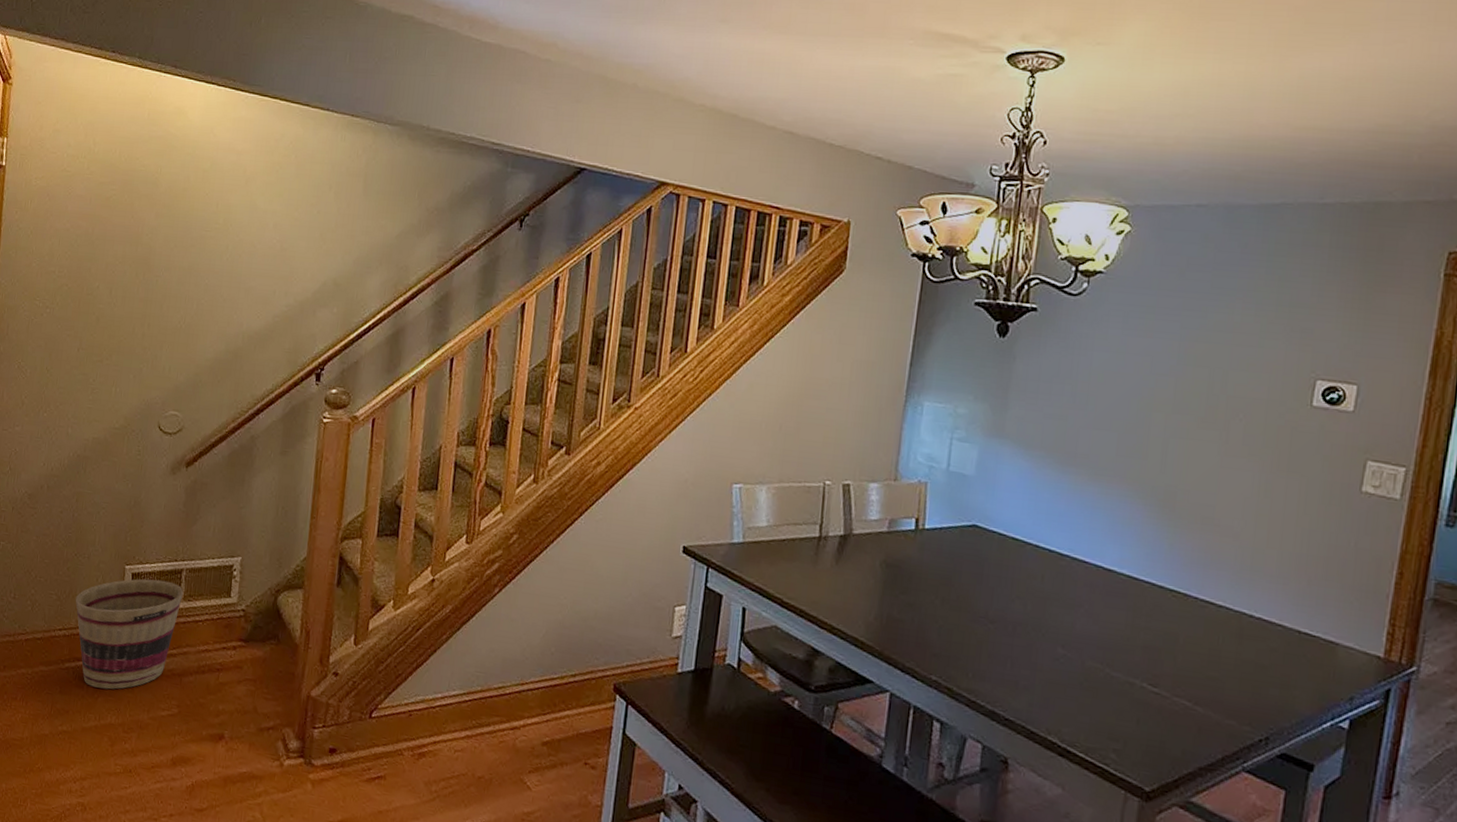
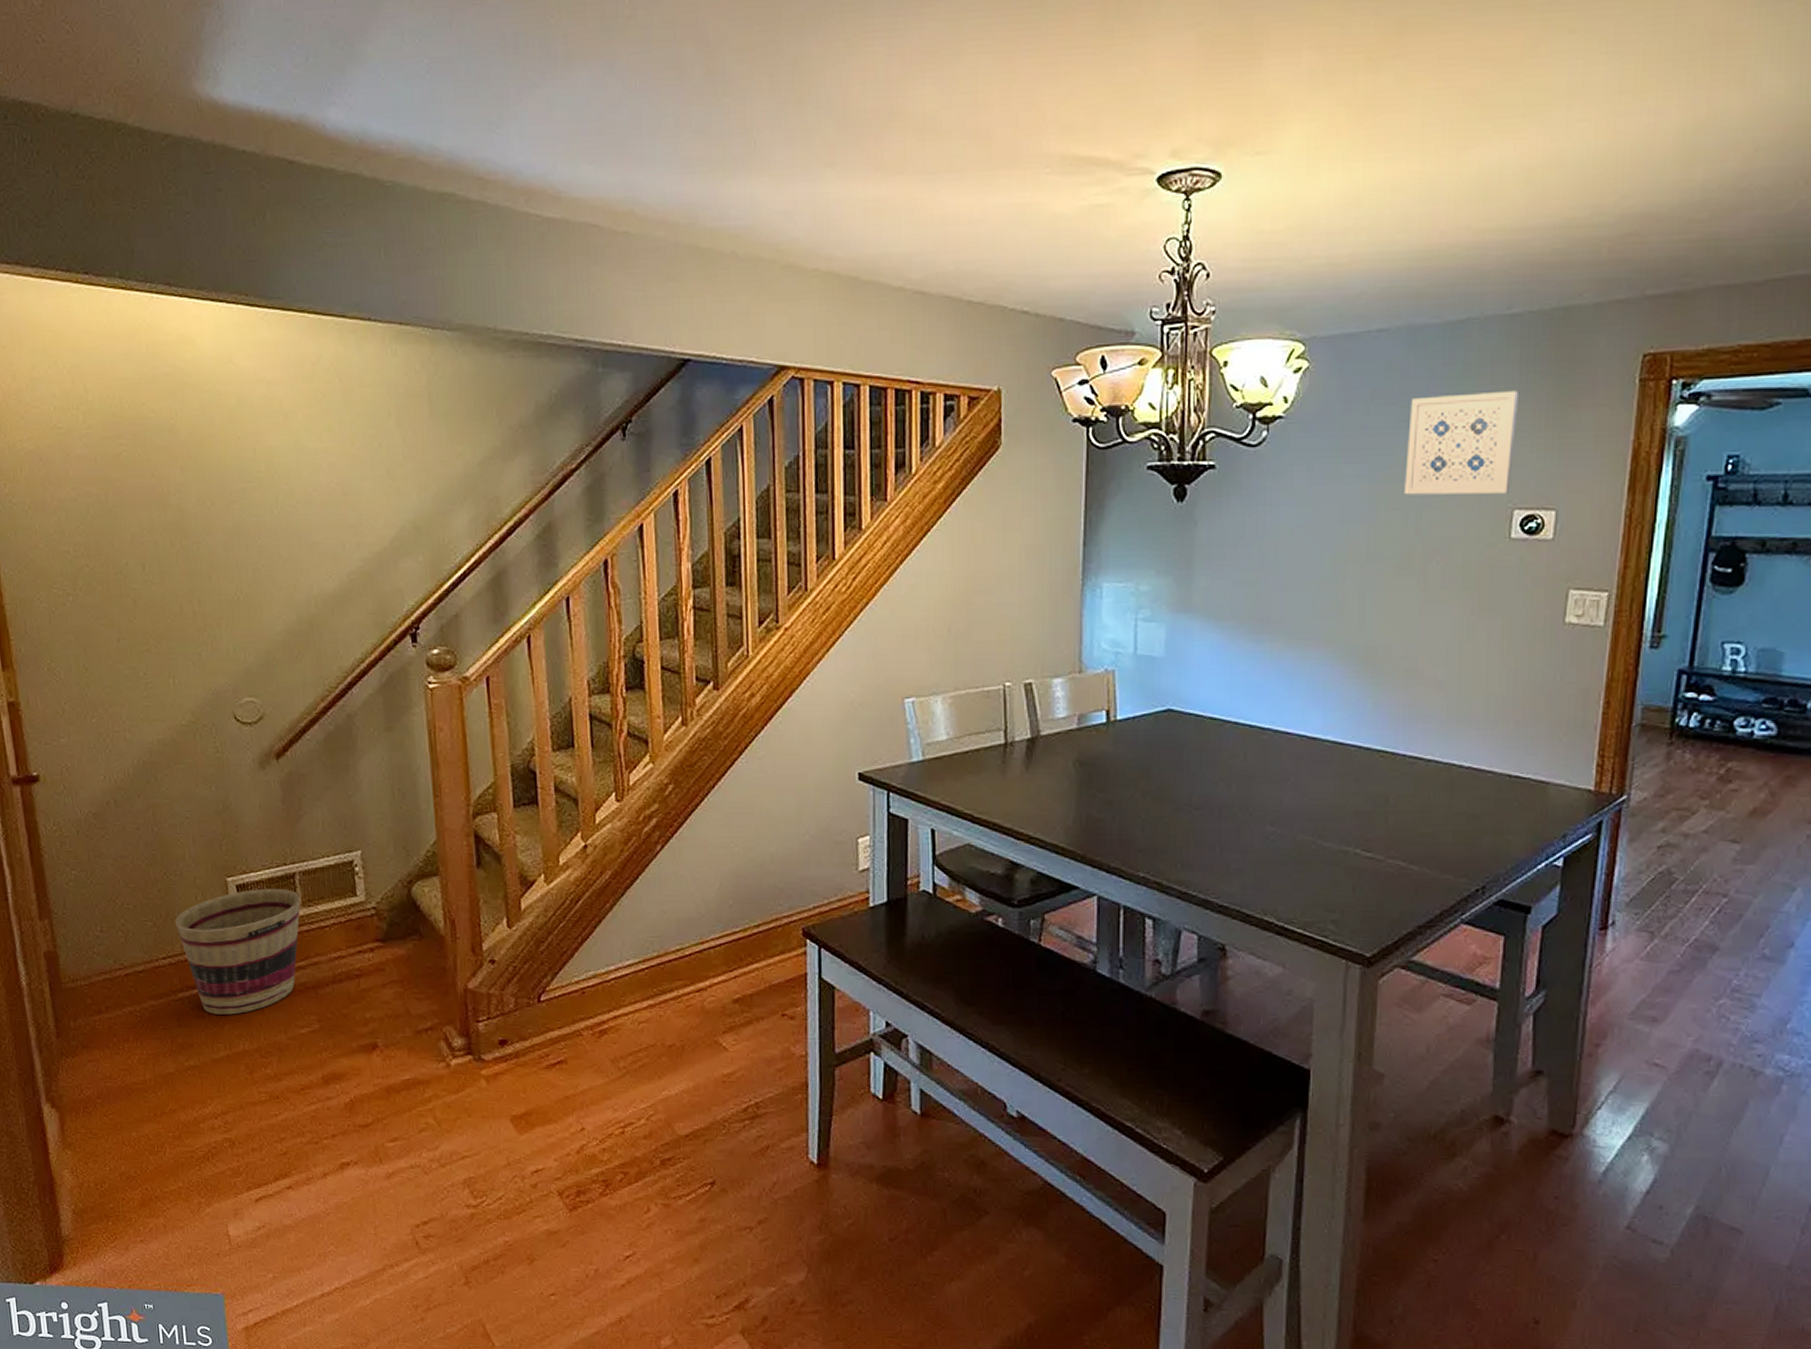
wall art: none [1212,268,1328,364] -> present [1404,390,1520,495]

